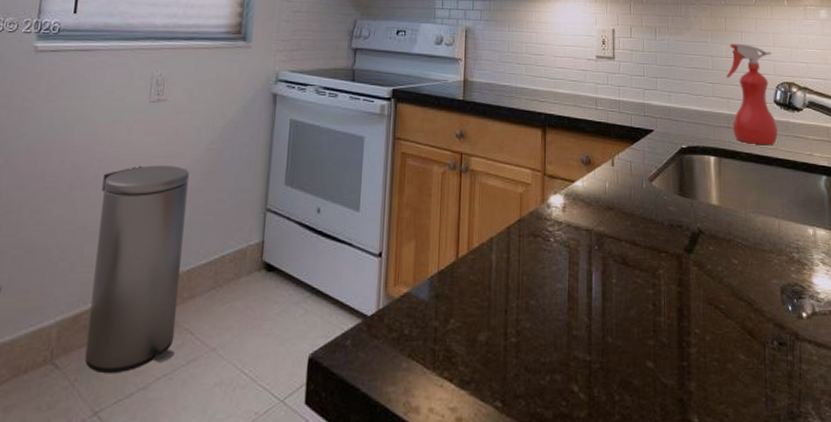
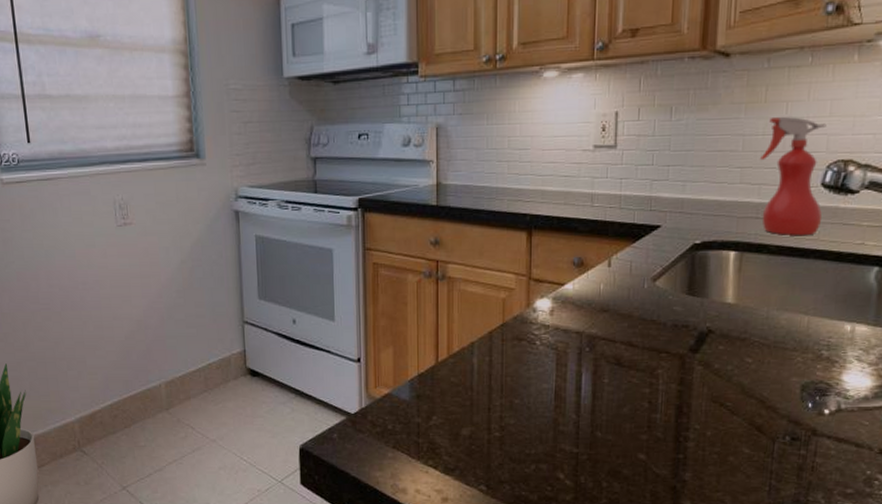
pedal bin: present [84,165,189,374] -> none [89,285,180,459]

